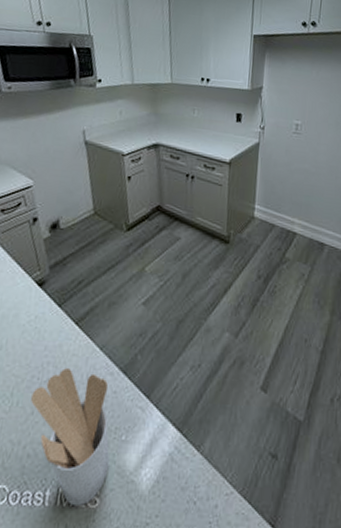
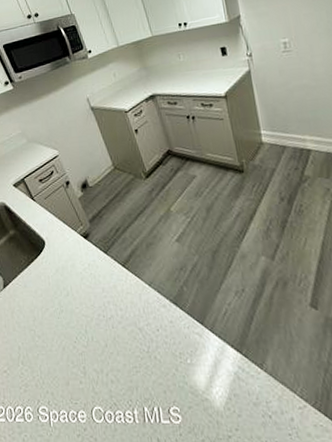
utensil holder: present [31,368,110,507] -> none [102,305,183,423]

